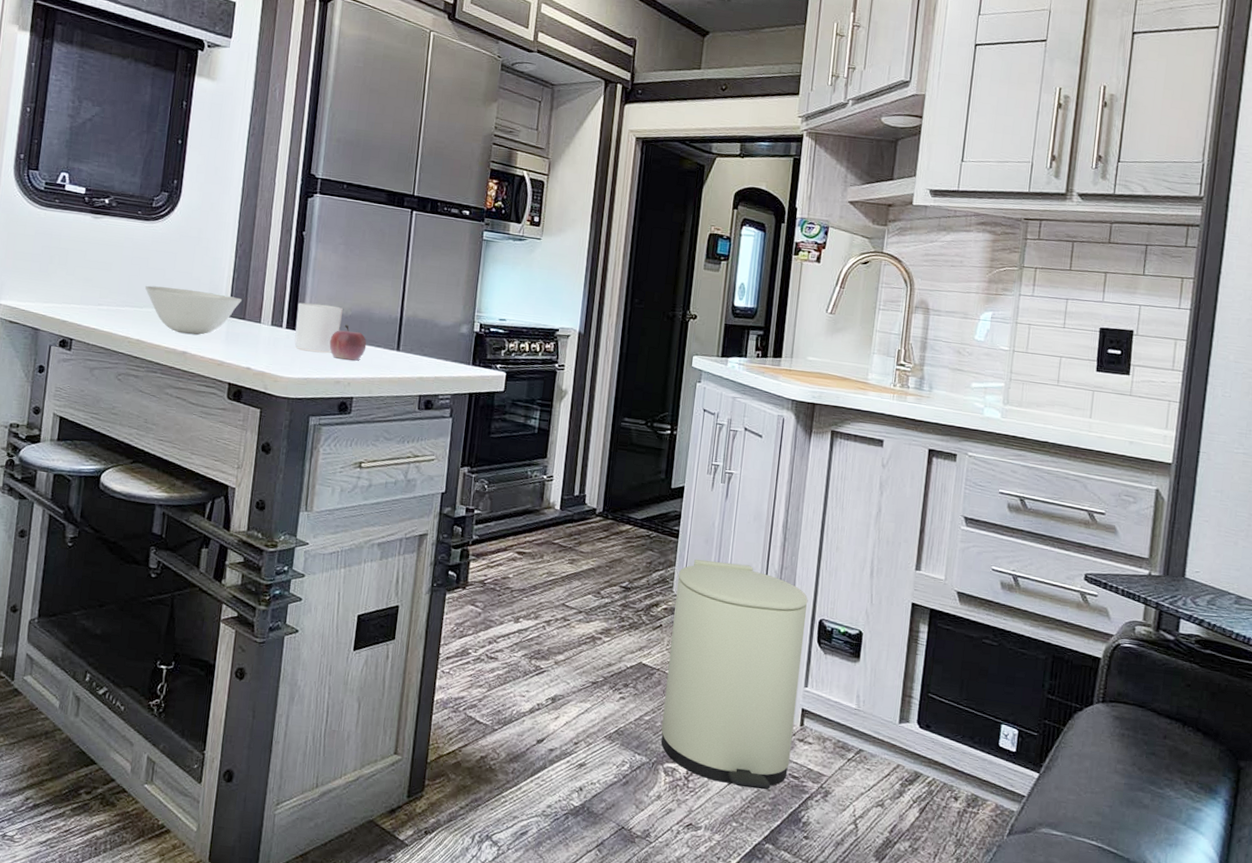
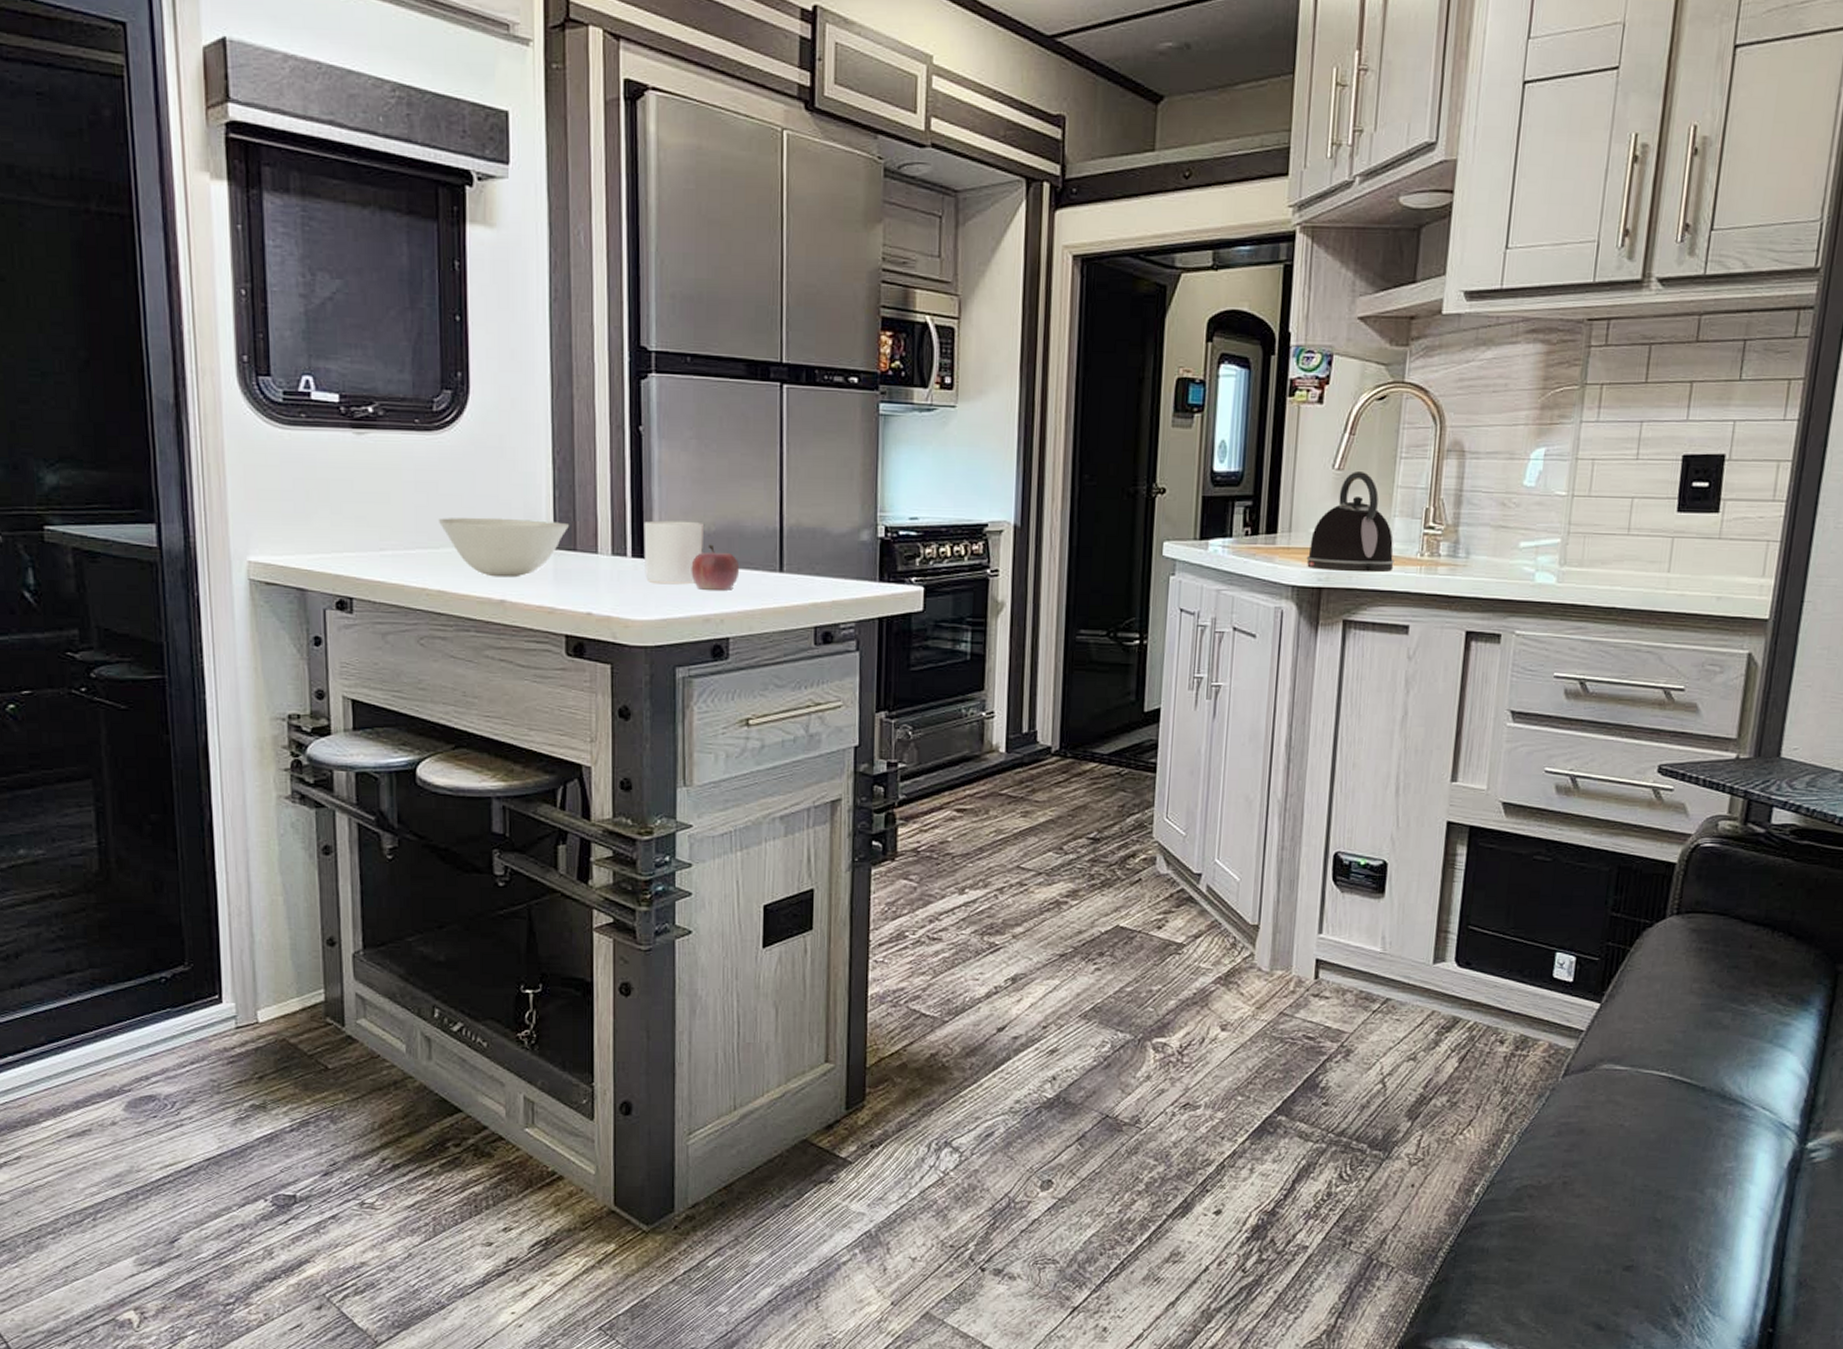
pedal bin: present [661,559,808,790] -> none [1146,795,1320,1056]
kettle: none [804,316,873,397] -> present [1306,472,1394,573]

